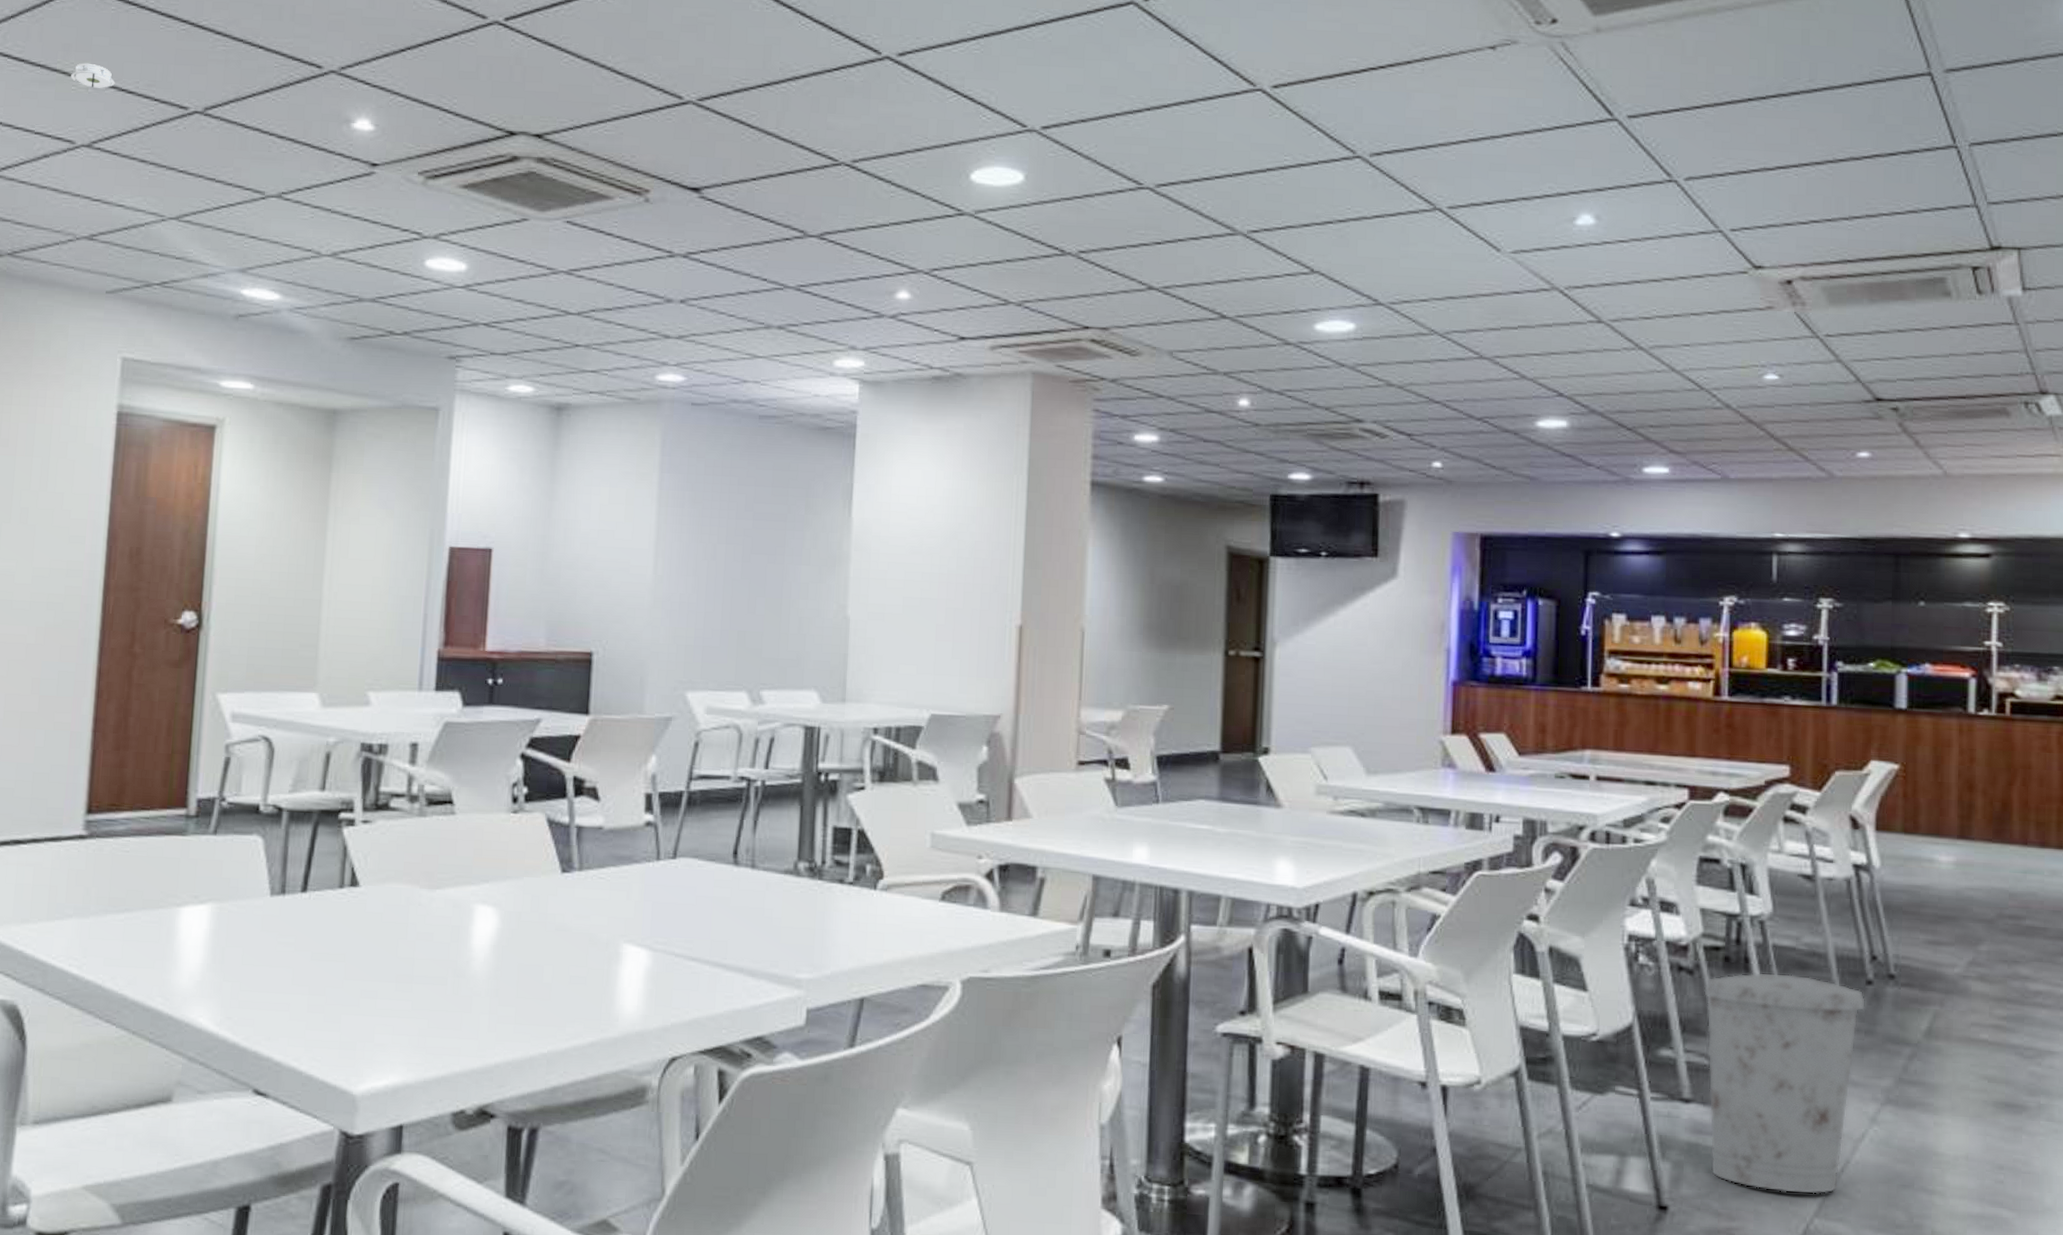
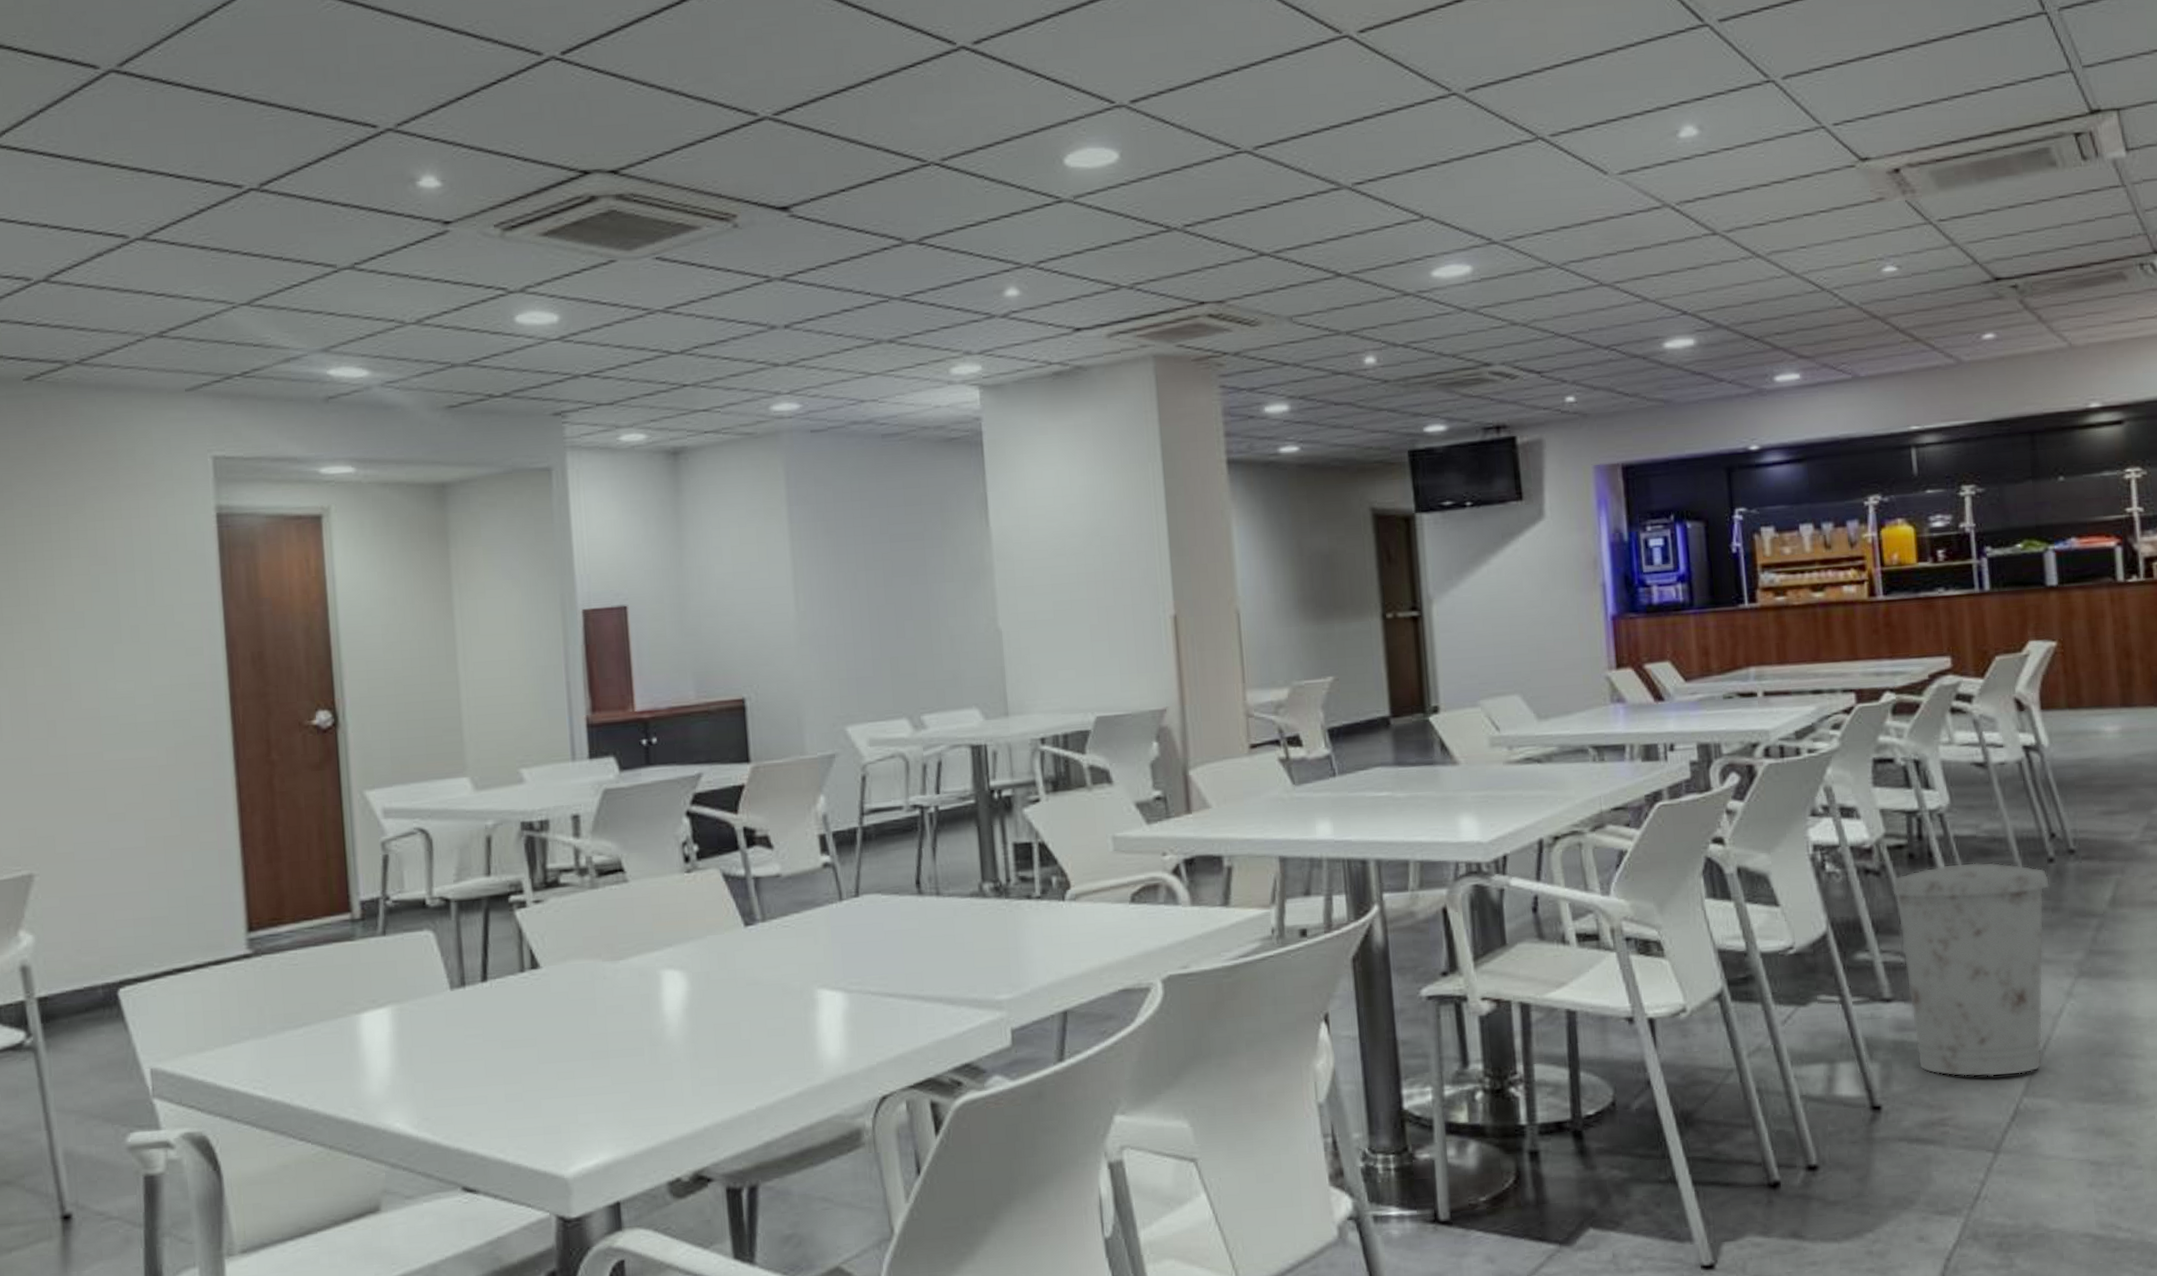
smoke detector: present [69,63,115,88] -> none [112,151,161,177]

